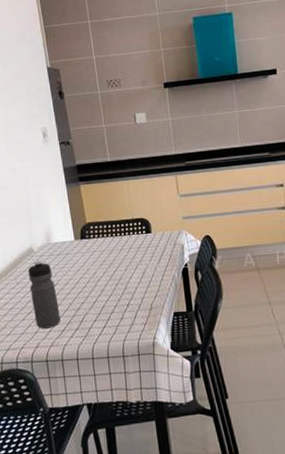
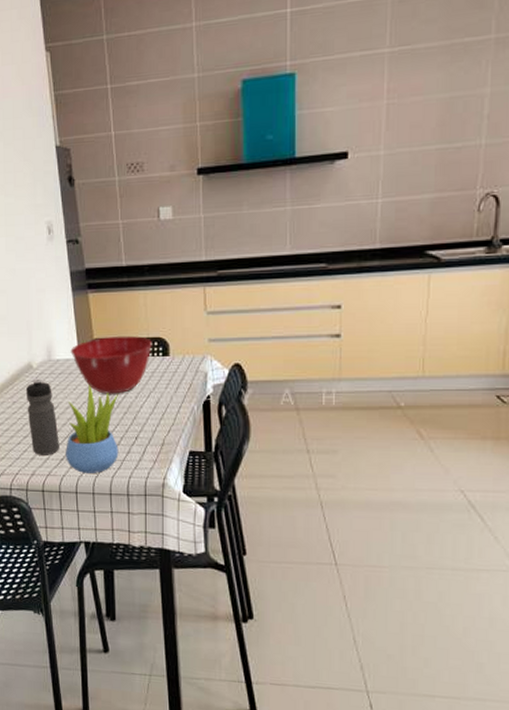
succulent plant: none [66,262,114,342] -> present [66,385,119,475]
mixing bowl: none [67,217,136,269] -> present [70,335,152,394]

